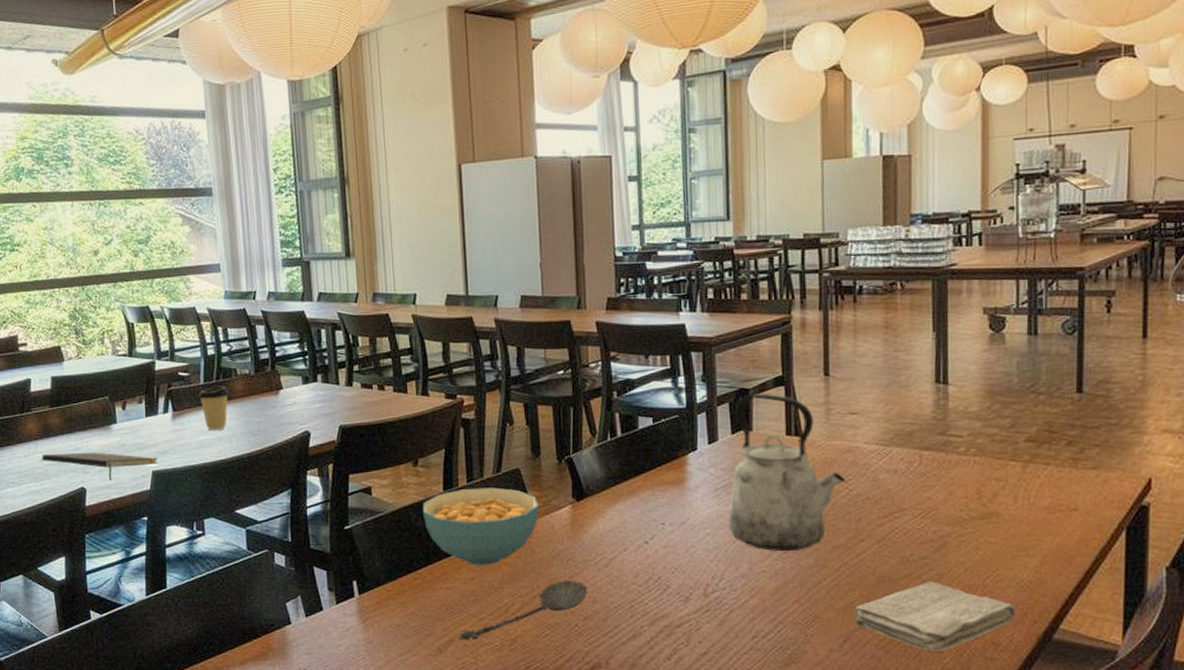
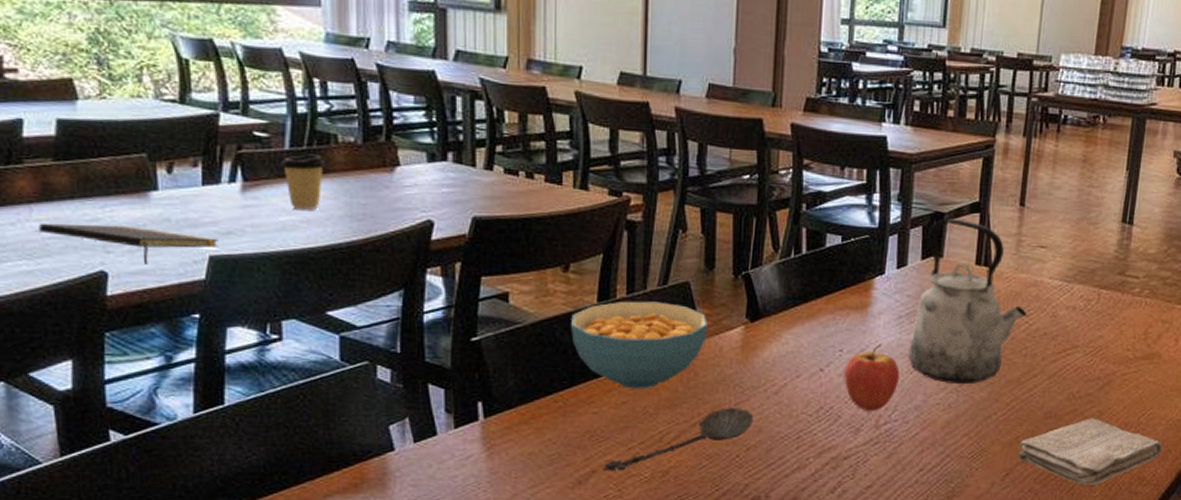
fruit: none [668,515,723,581] -> present [843,343,900,412]

